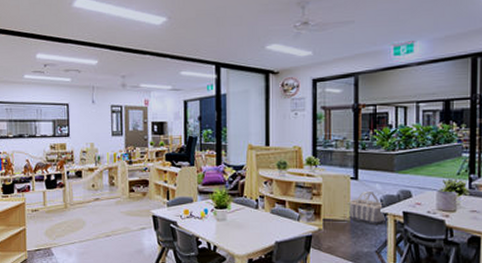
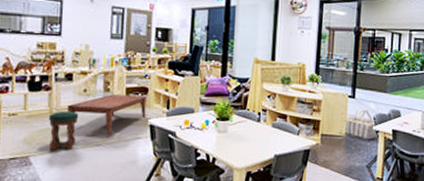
stool: none [64,205,90,243] -> present [48,111,79,151]
coffee table: none [79,188,148,227] -> present [67,94,147,136]

